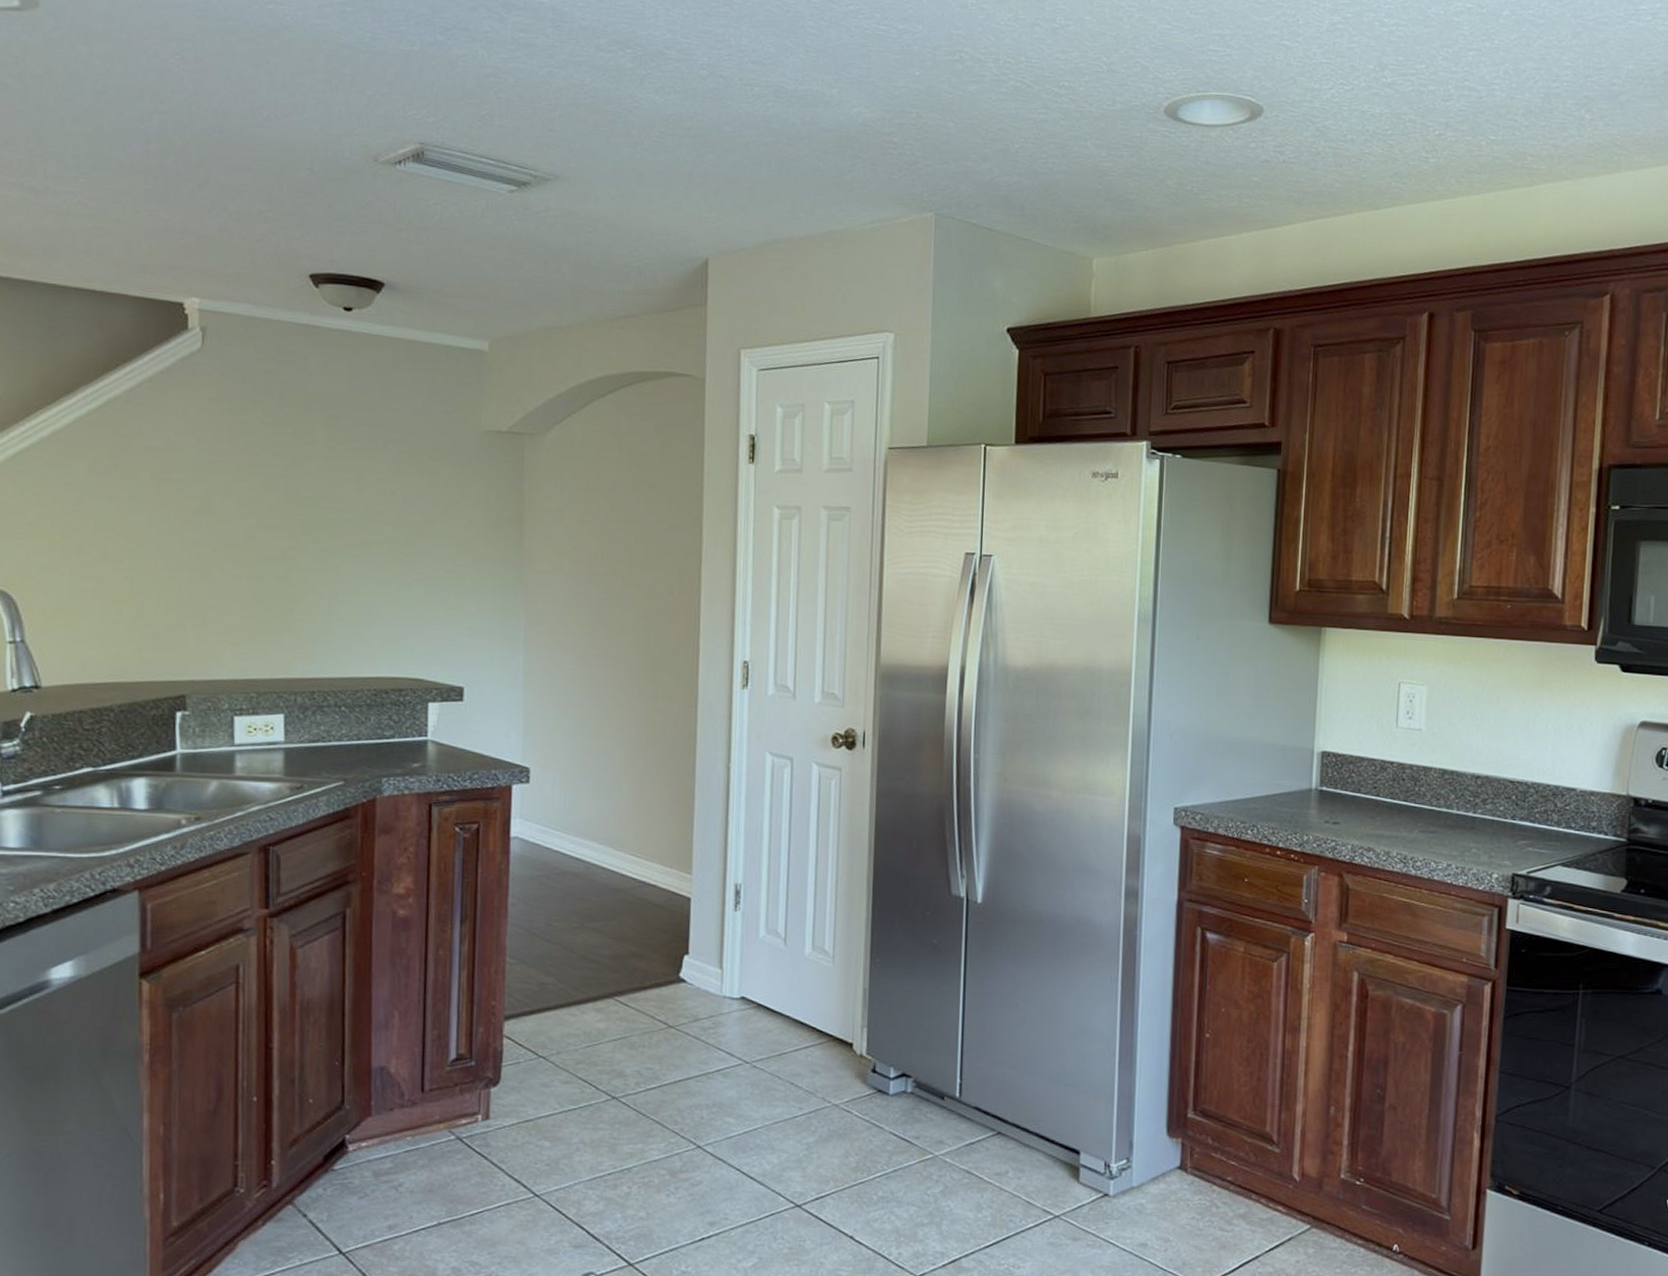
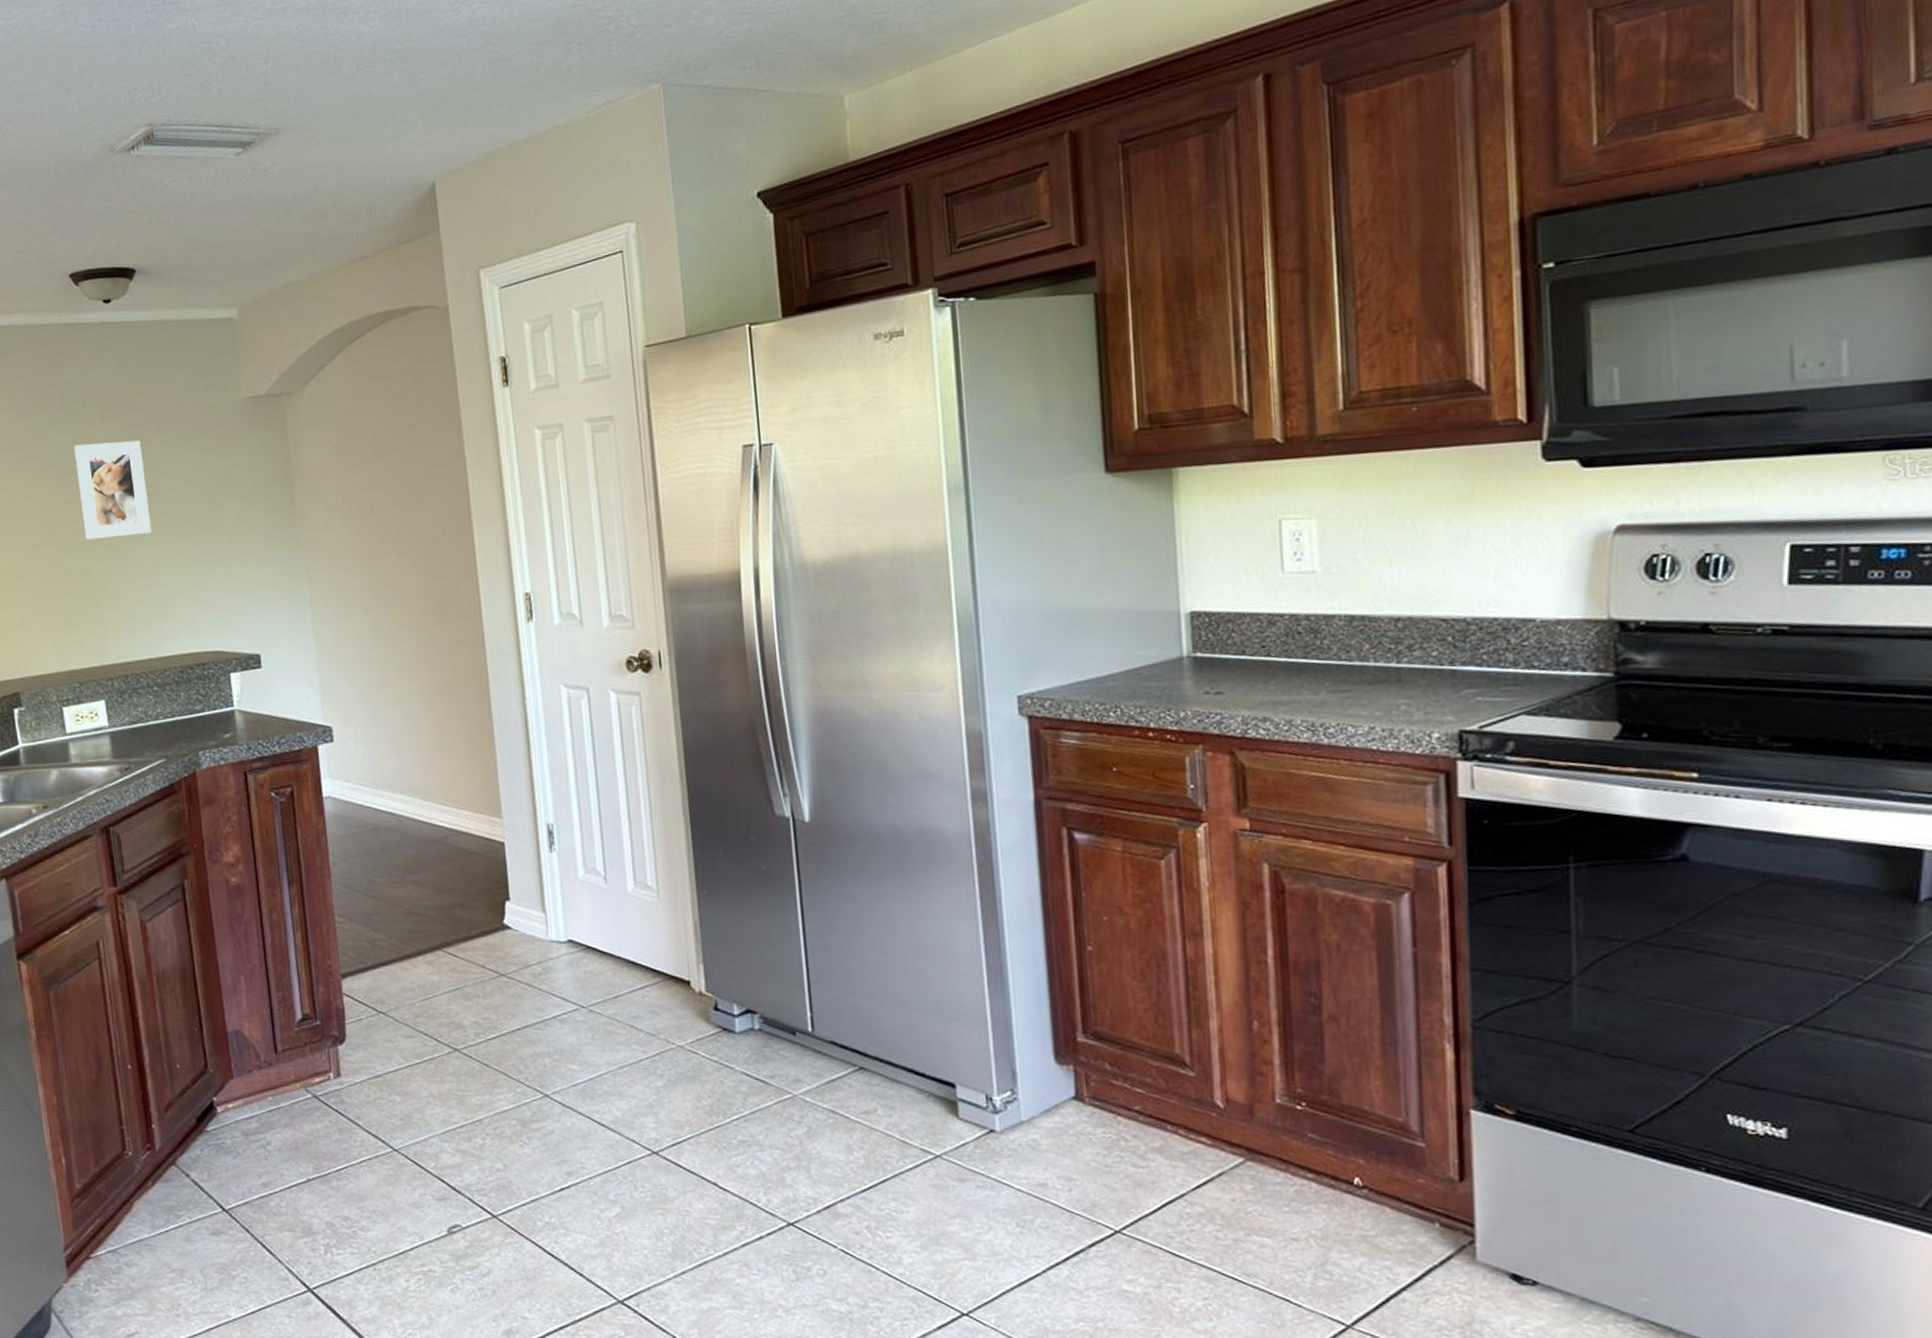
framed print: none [287,448,365,551] -> present [74,440,152,540]

